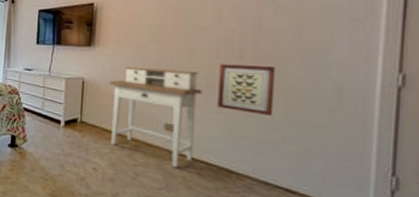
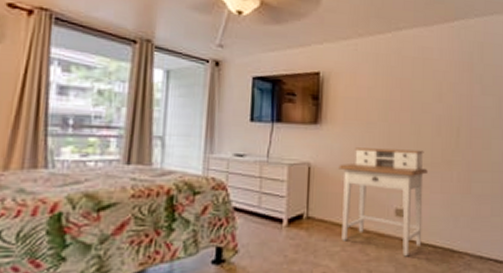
wall art: present [217,64,276,116] -> none [440,141,484,190]

